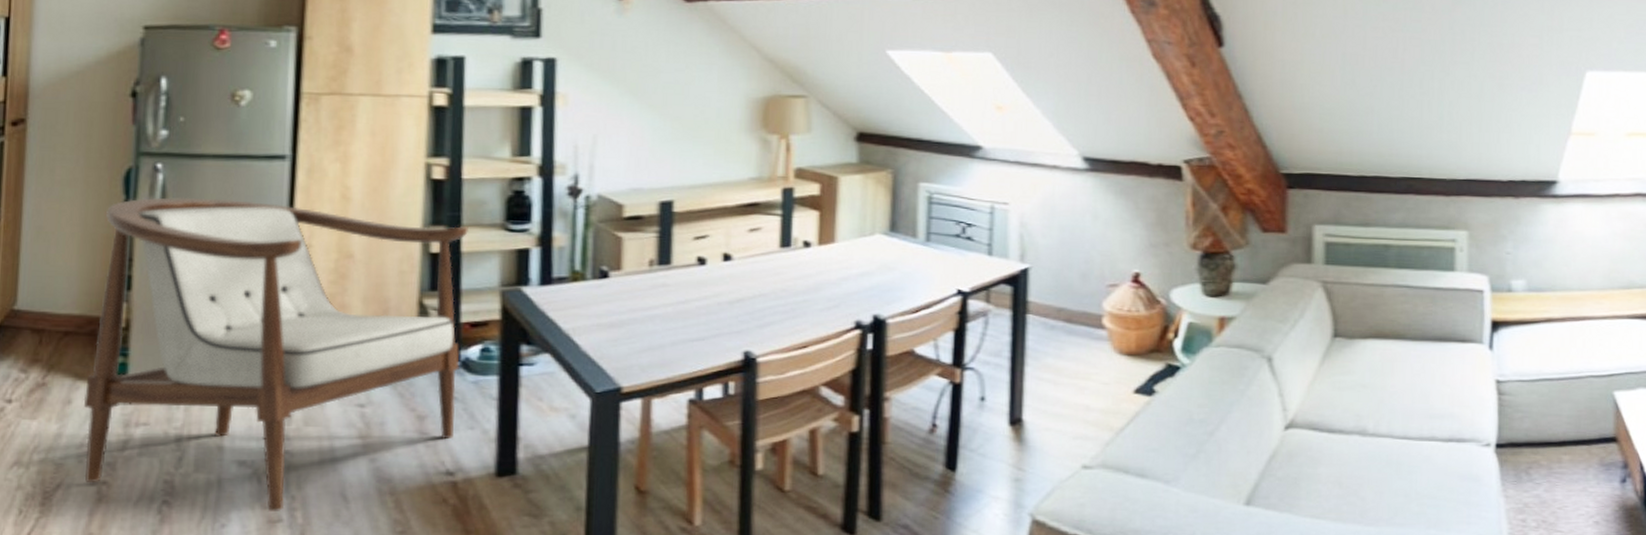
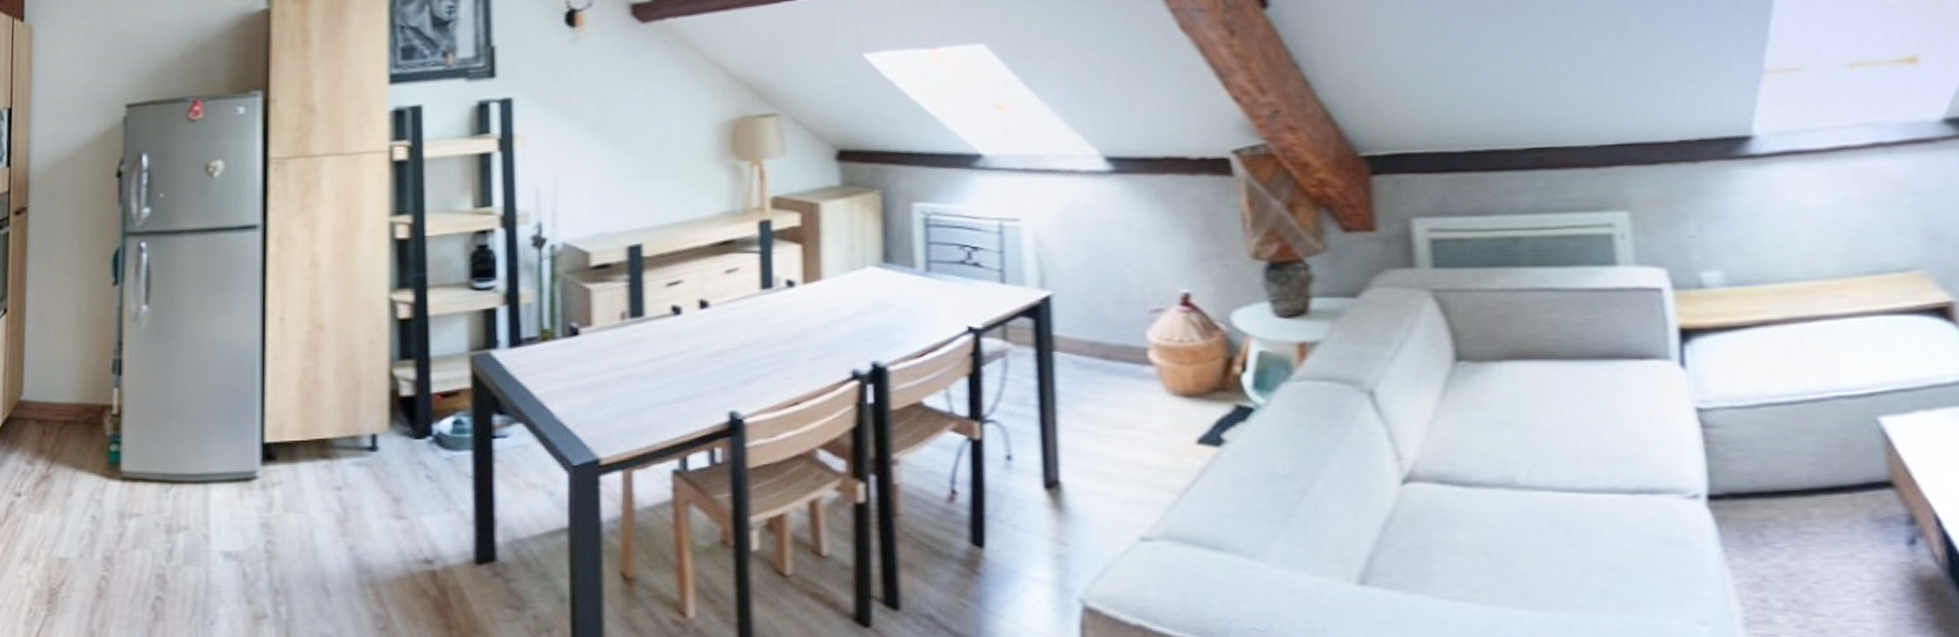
armchair: present [83,197,469,511] -> none [82,274,434,606]

